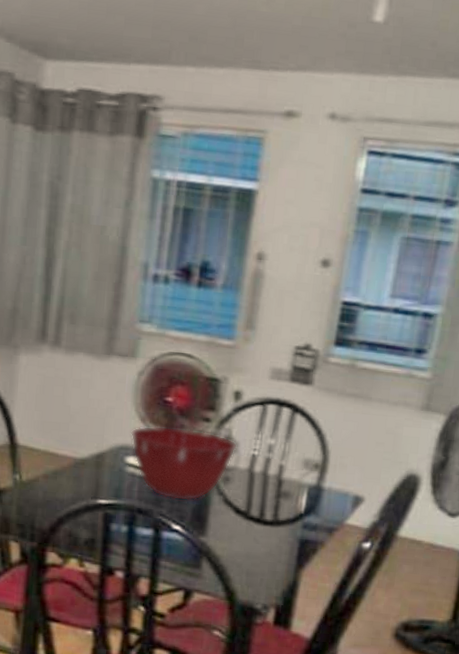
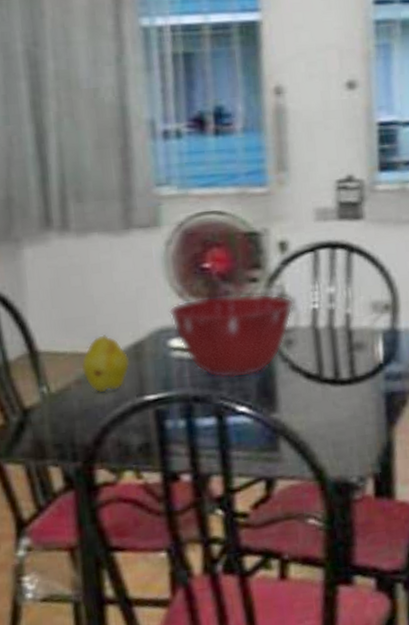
fruit: none [50,441,91,490] -> present [81,335,130,393]

